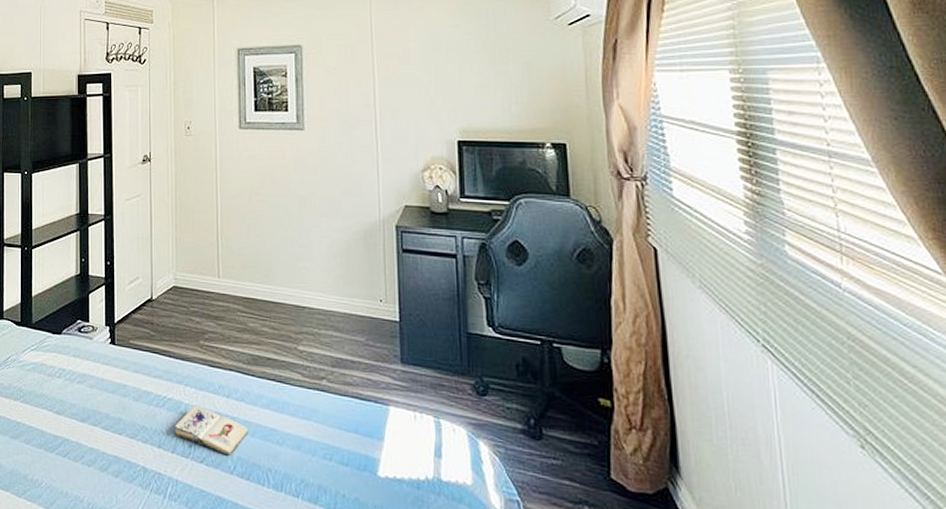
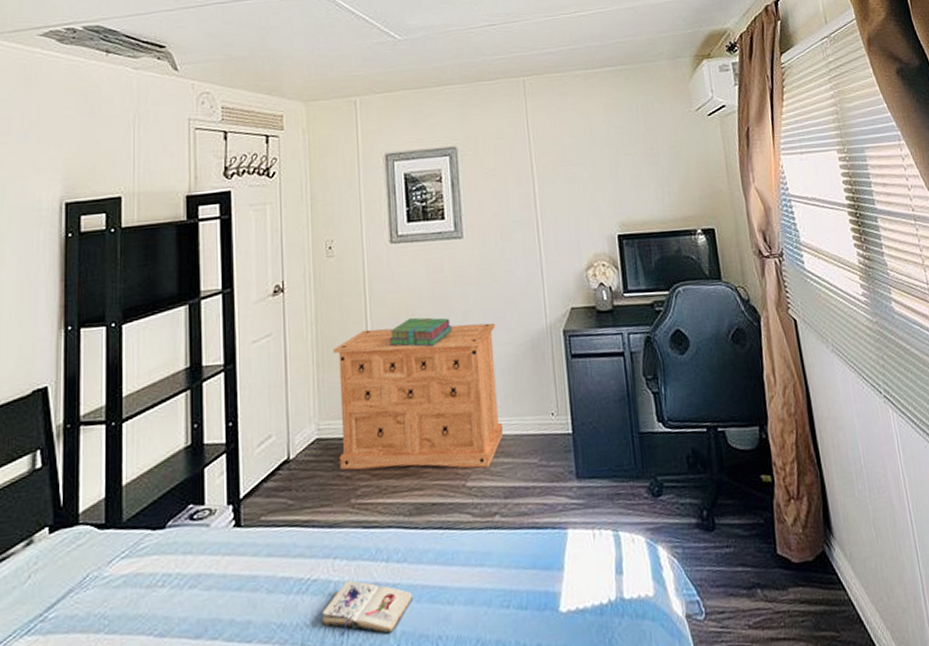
dresser: none [189,201,334,337] -> present [334,323,504,470]
stack of books: none [235,196,291,224] -> present [388,317,452,347]

